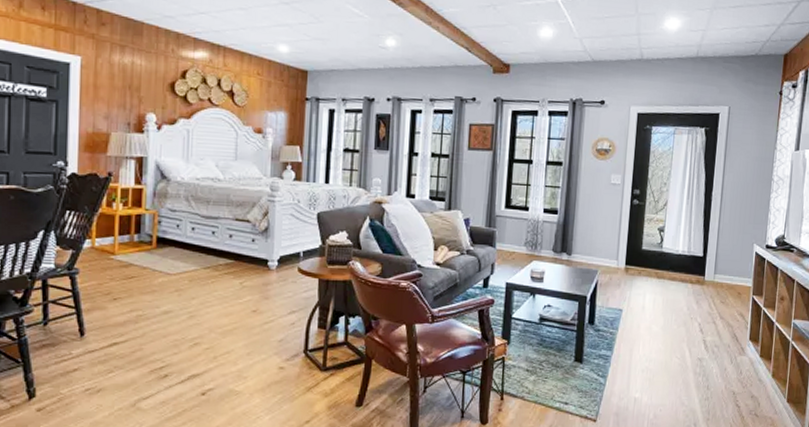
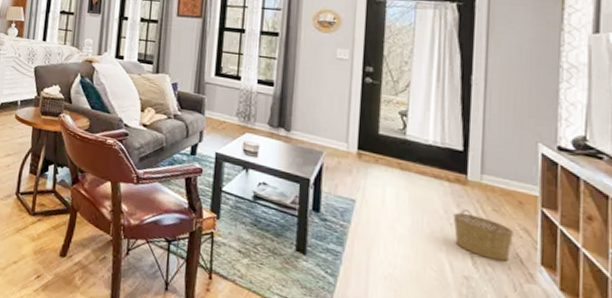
basket: none [693,305,733,343] -> present [453,209,513,262]

